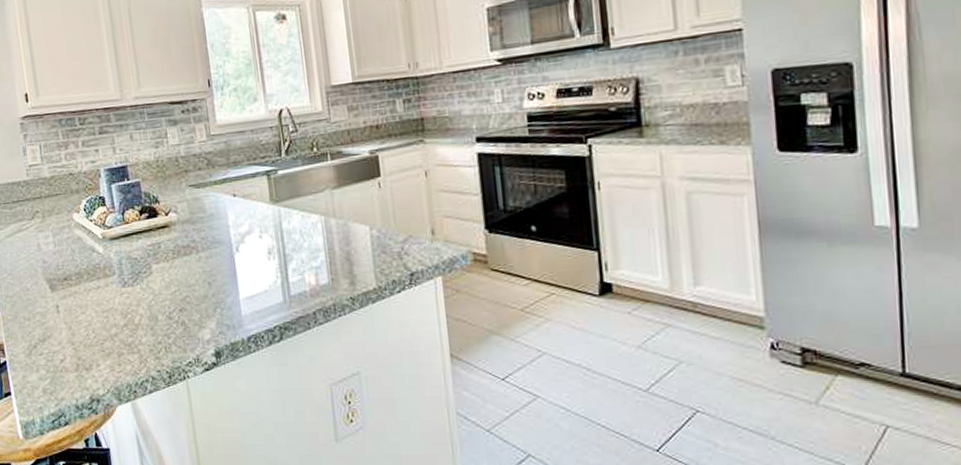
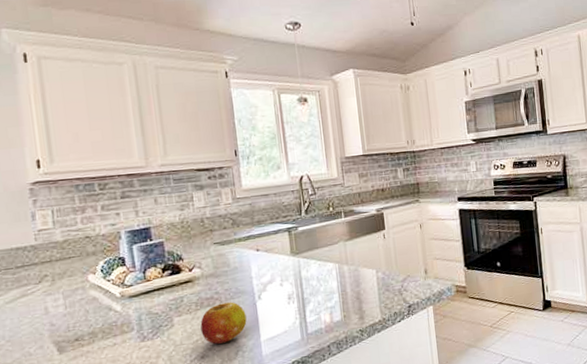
fruit: none [178,252,225,298] -> present [200,302,247,344]

